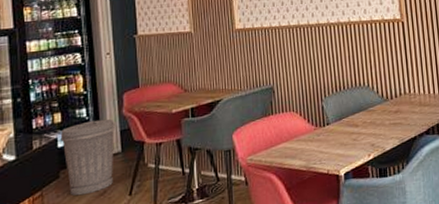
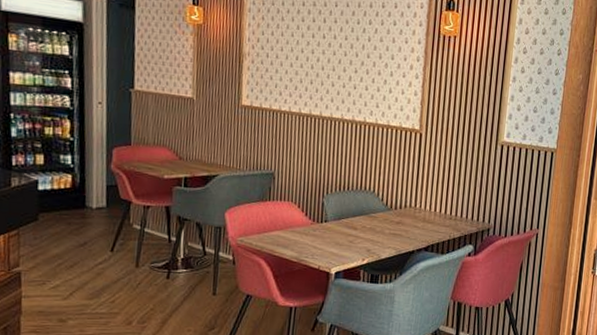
trash can: present [60,119,116,196] -> none [41,169,102,243]

